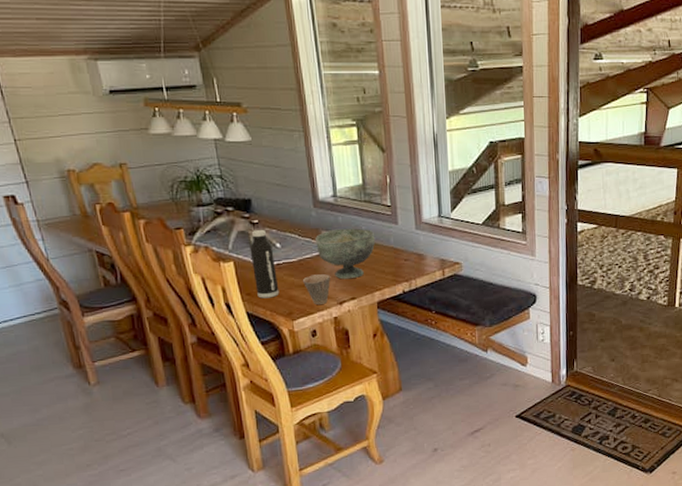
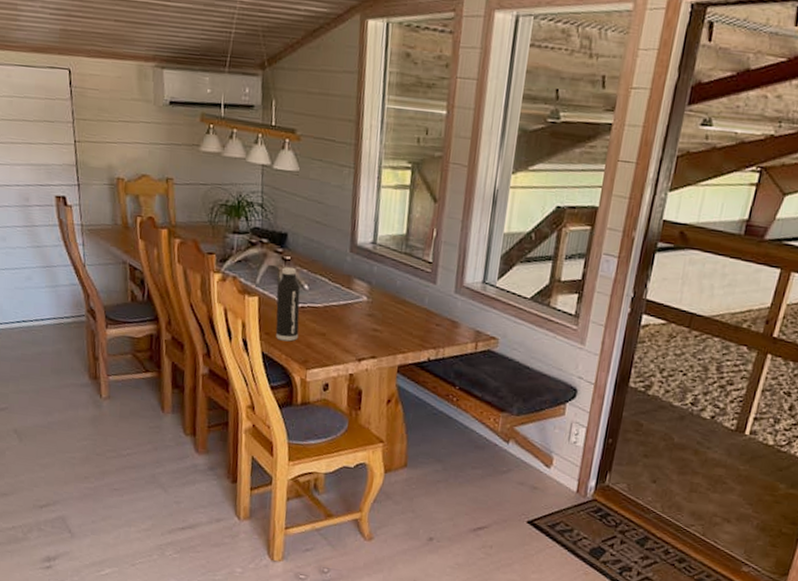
cup: present [303,274,330,306] -> none [325,324,354,358]
decorative bowl: present [316,228,376,280] -> none [345,278,409,336]

